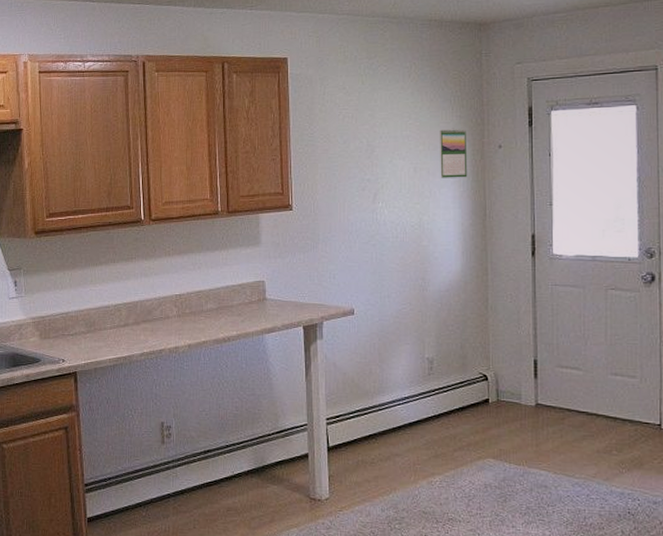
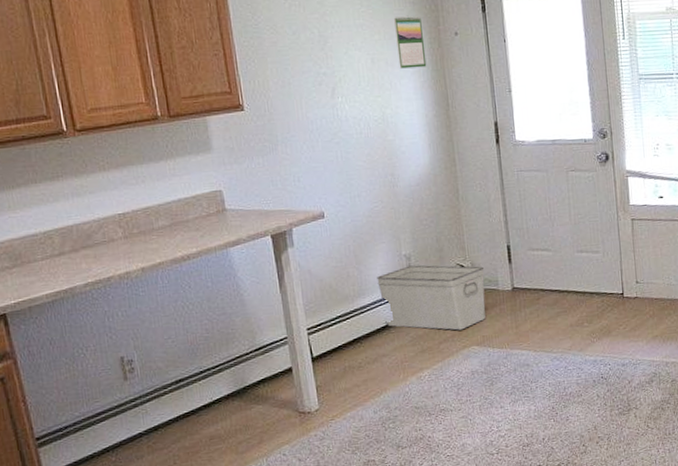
storage bin: none [398,369,507,440] -> present [377,265,486,331]

